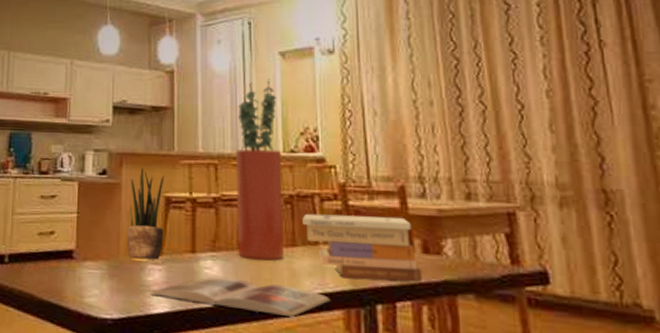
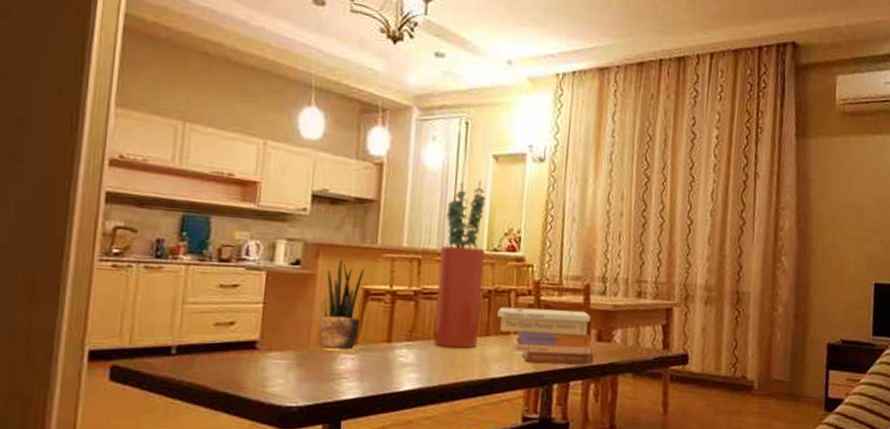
magazine: present [149,277,331,318] -> none [339,364,515,398]

